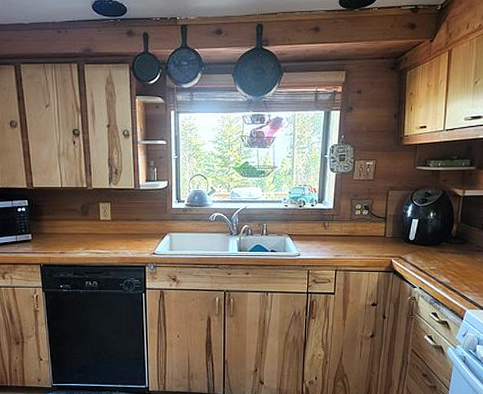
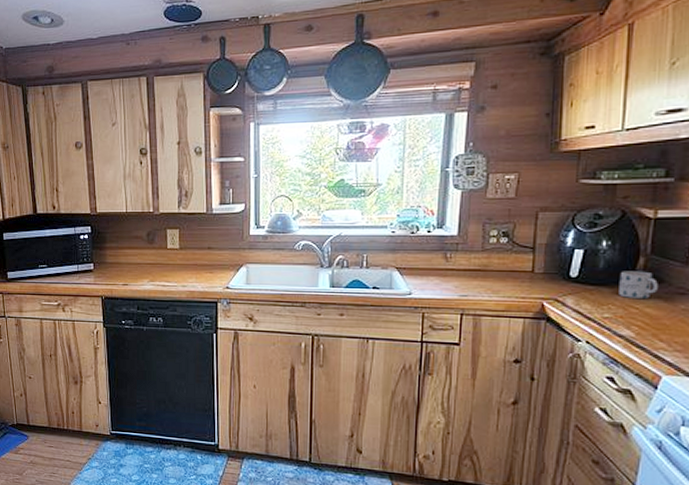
mug: none [440,235,465,255] -> present [619,271,658,298]

